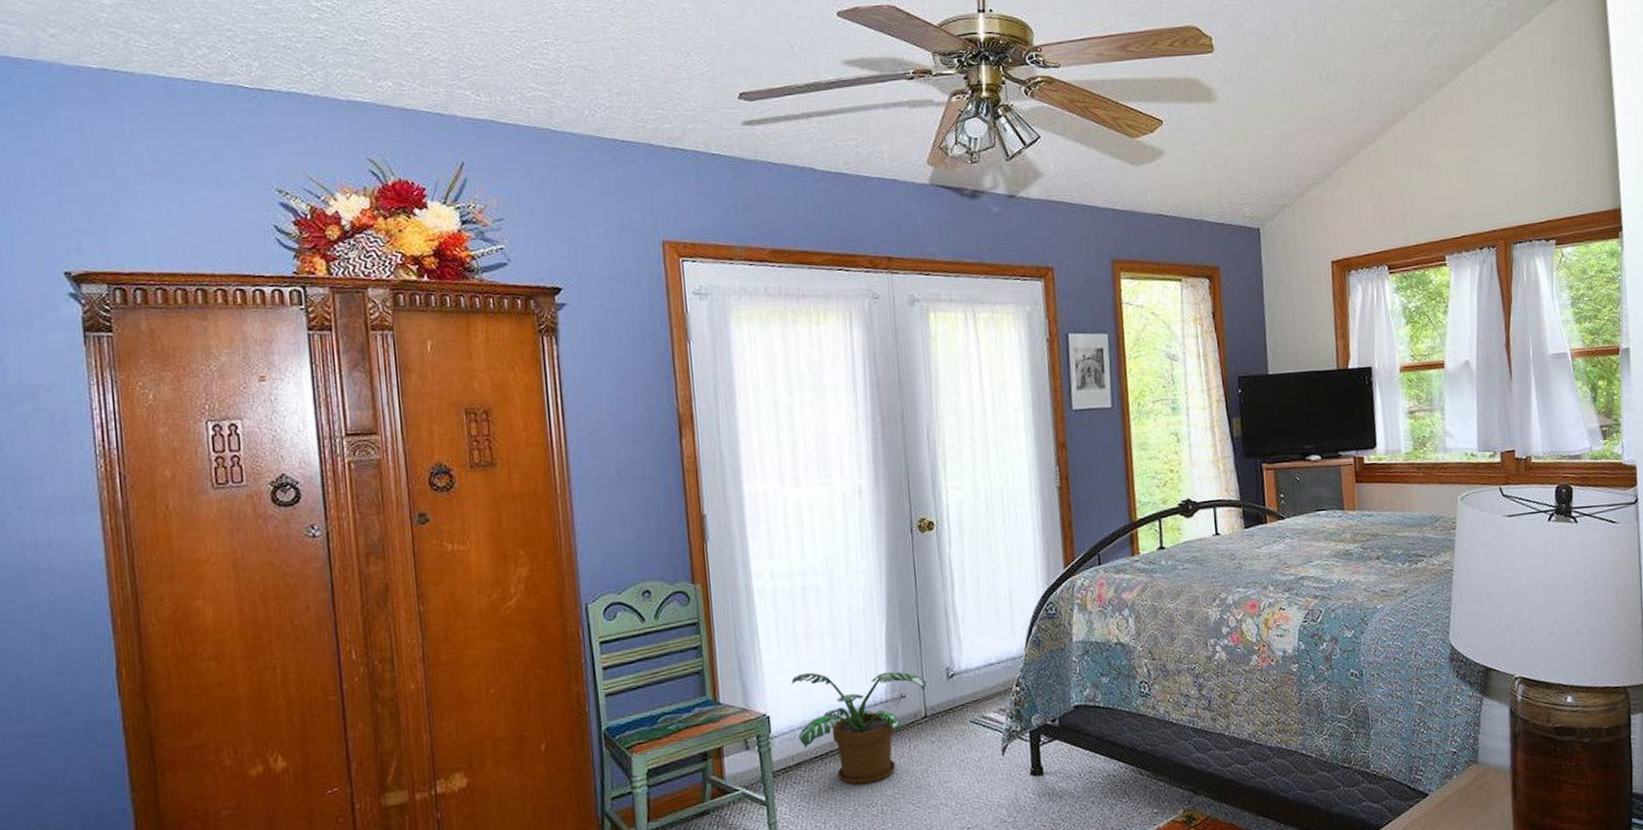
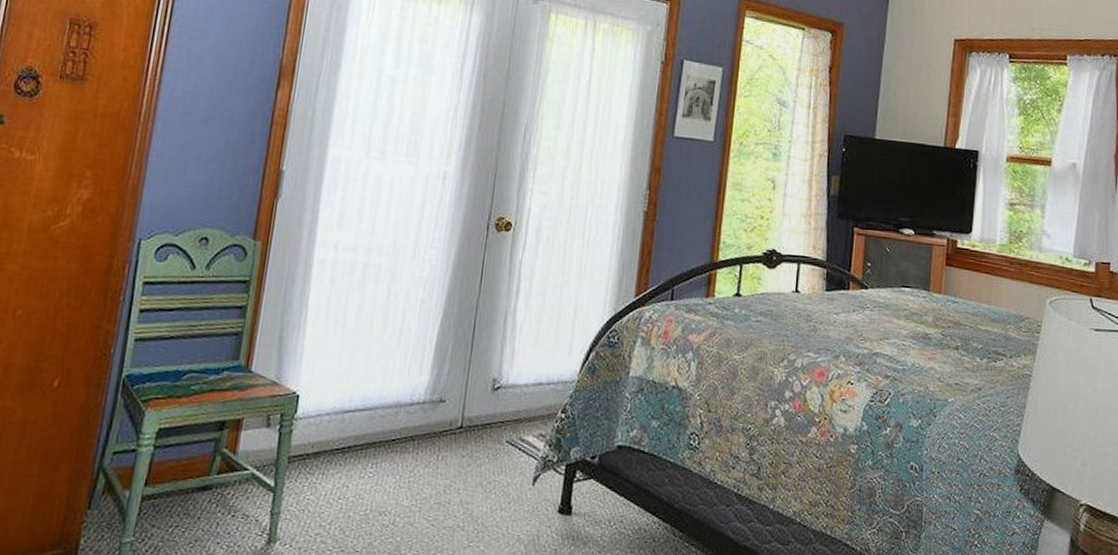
potted plant: present [791,671,928,785] -> none [324,355,471,489]

